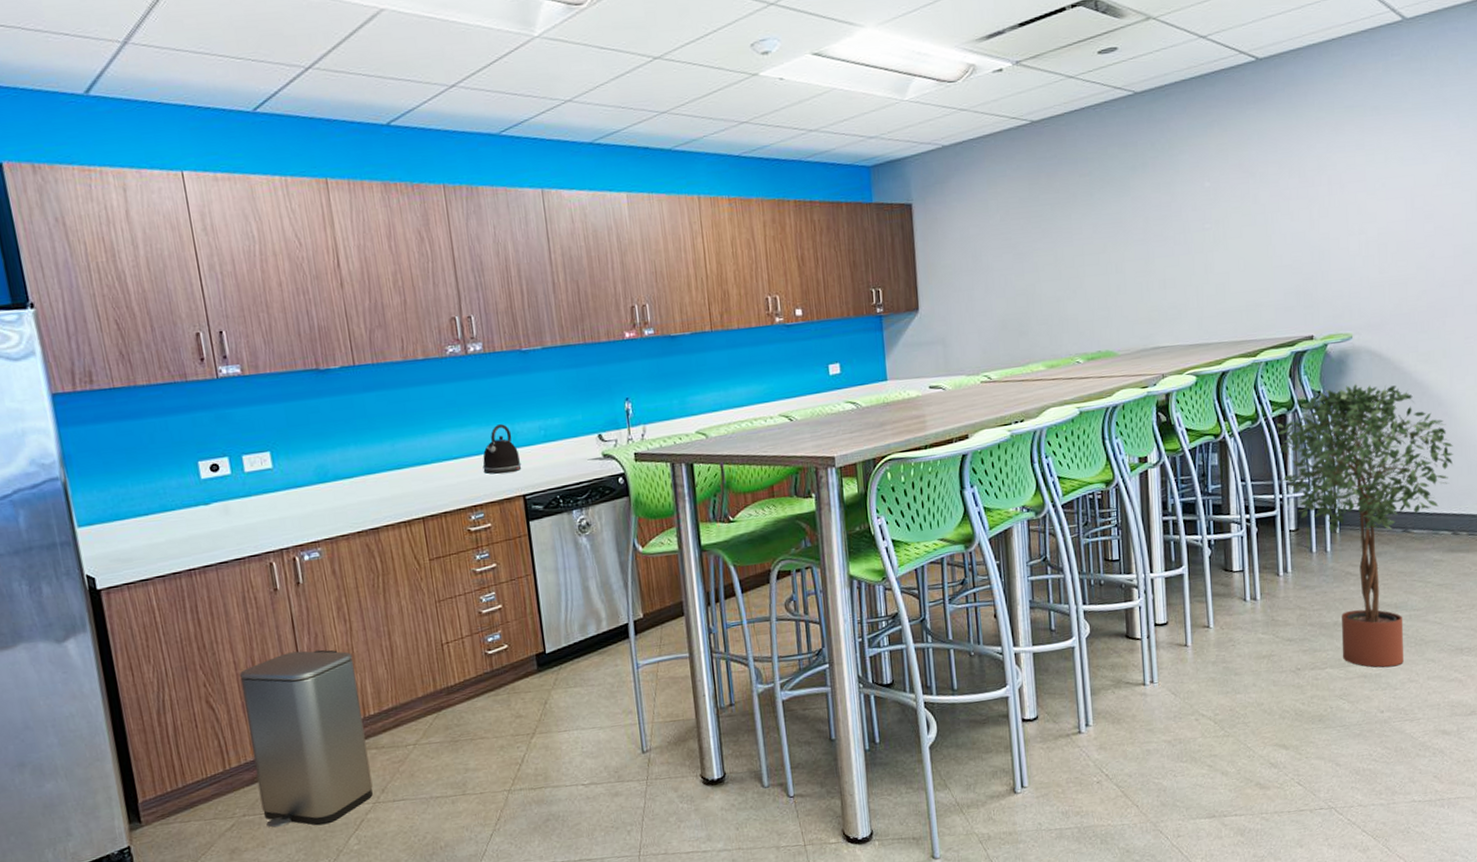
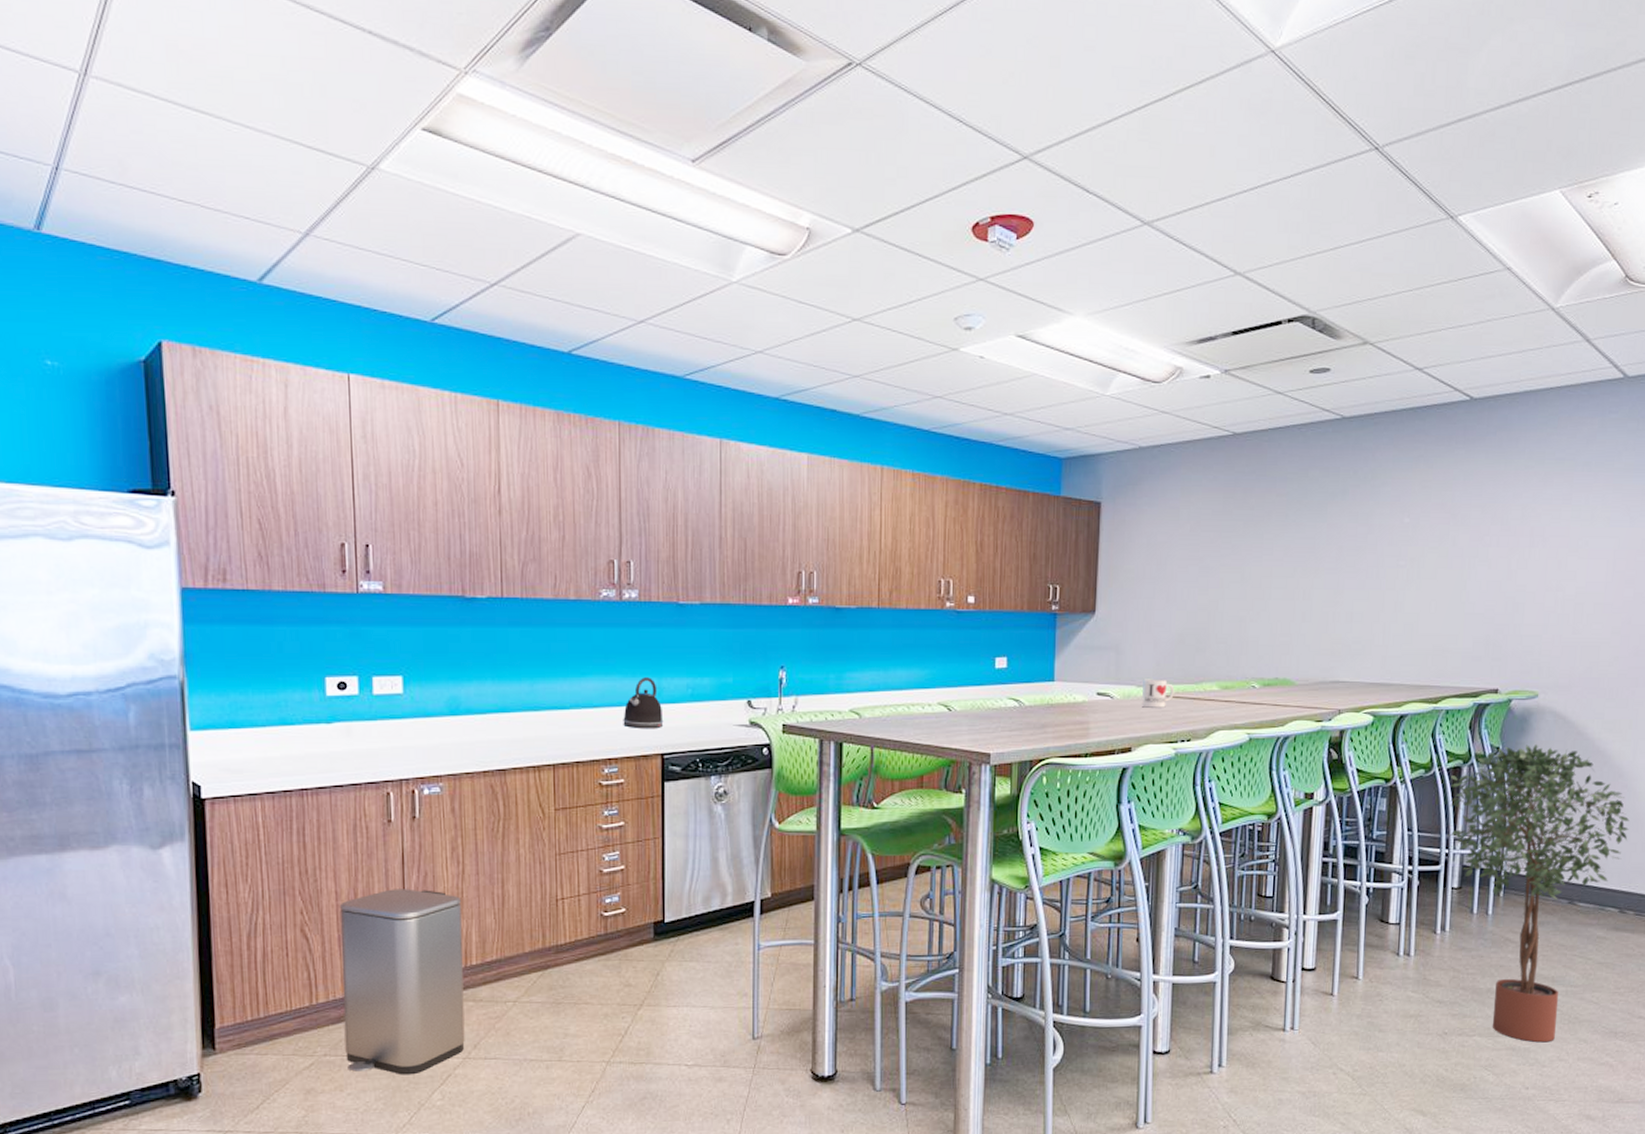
mug: none [972,365,1003,395] -> present [1141,679,1174,708]

